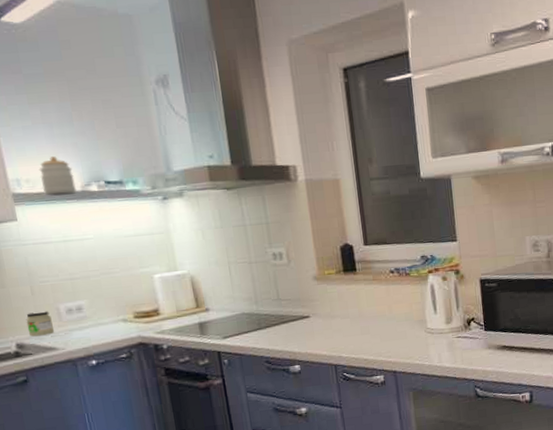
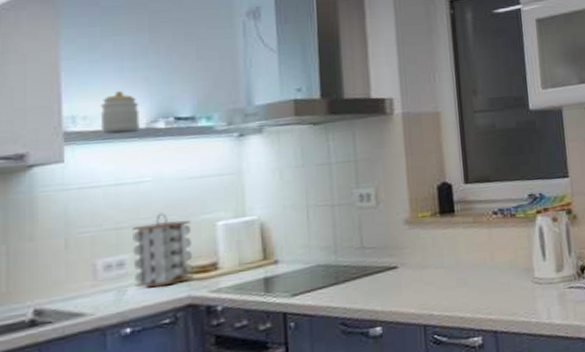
jar: present [26,311,55,337] -> none [52,268,86,301]
spice rack: none [84,266,141,329] -> present [132,213,194,288]

